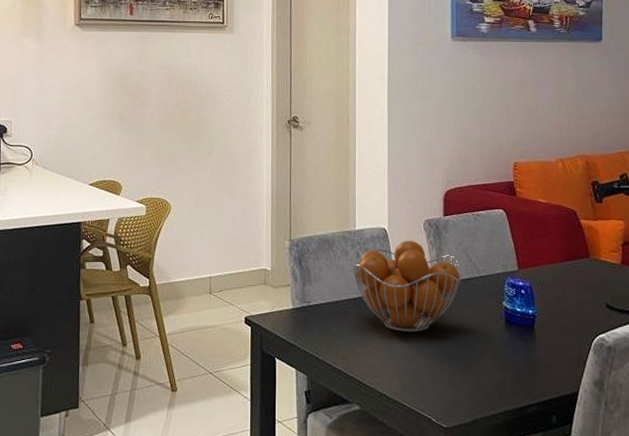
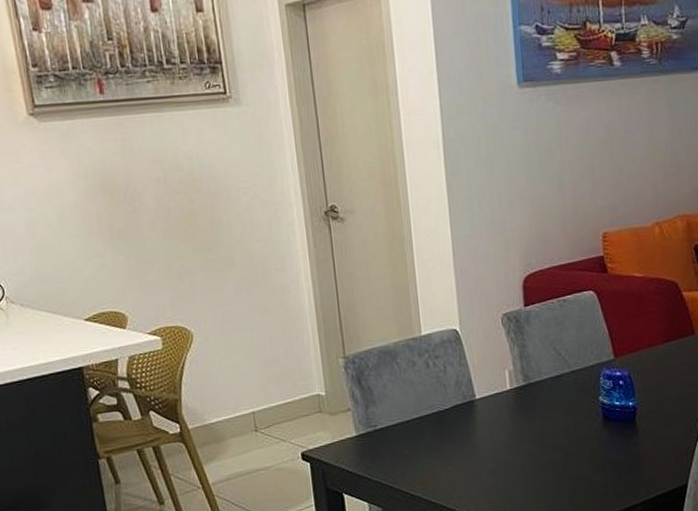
fruit basket: present [352,241,462,332] -> none [422,340,551,446]

